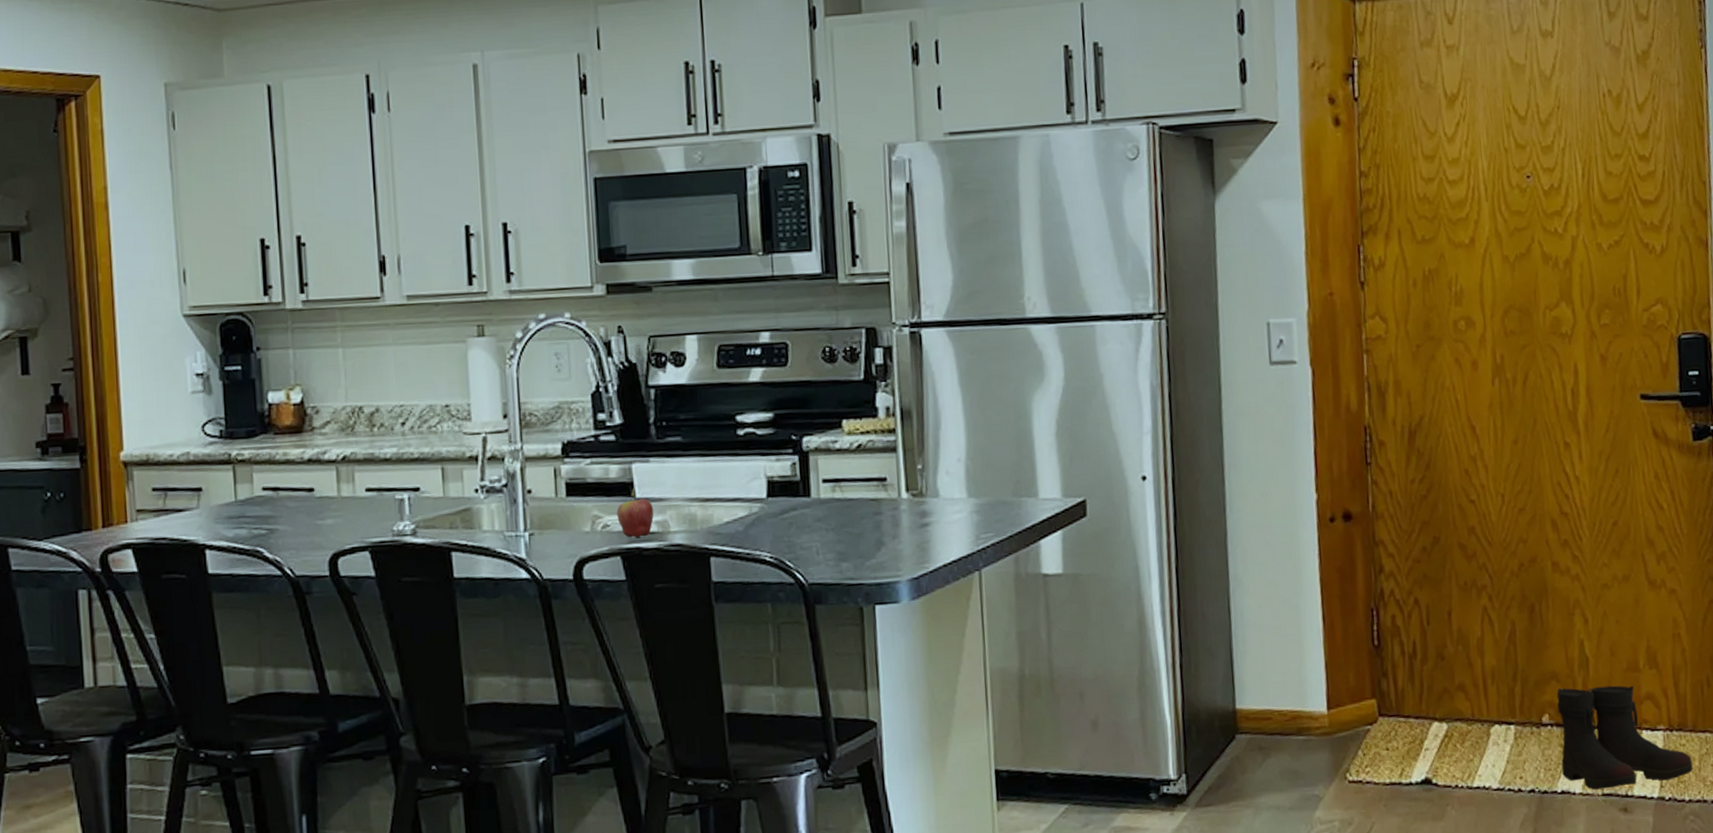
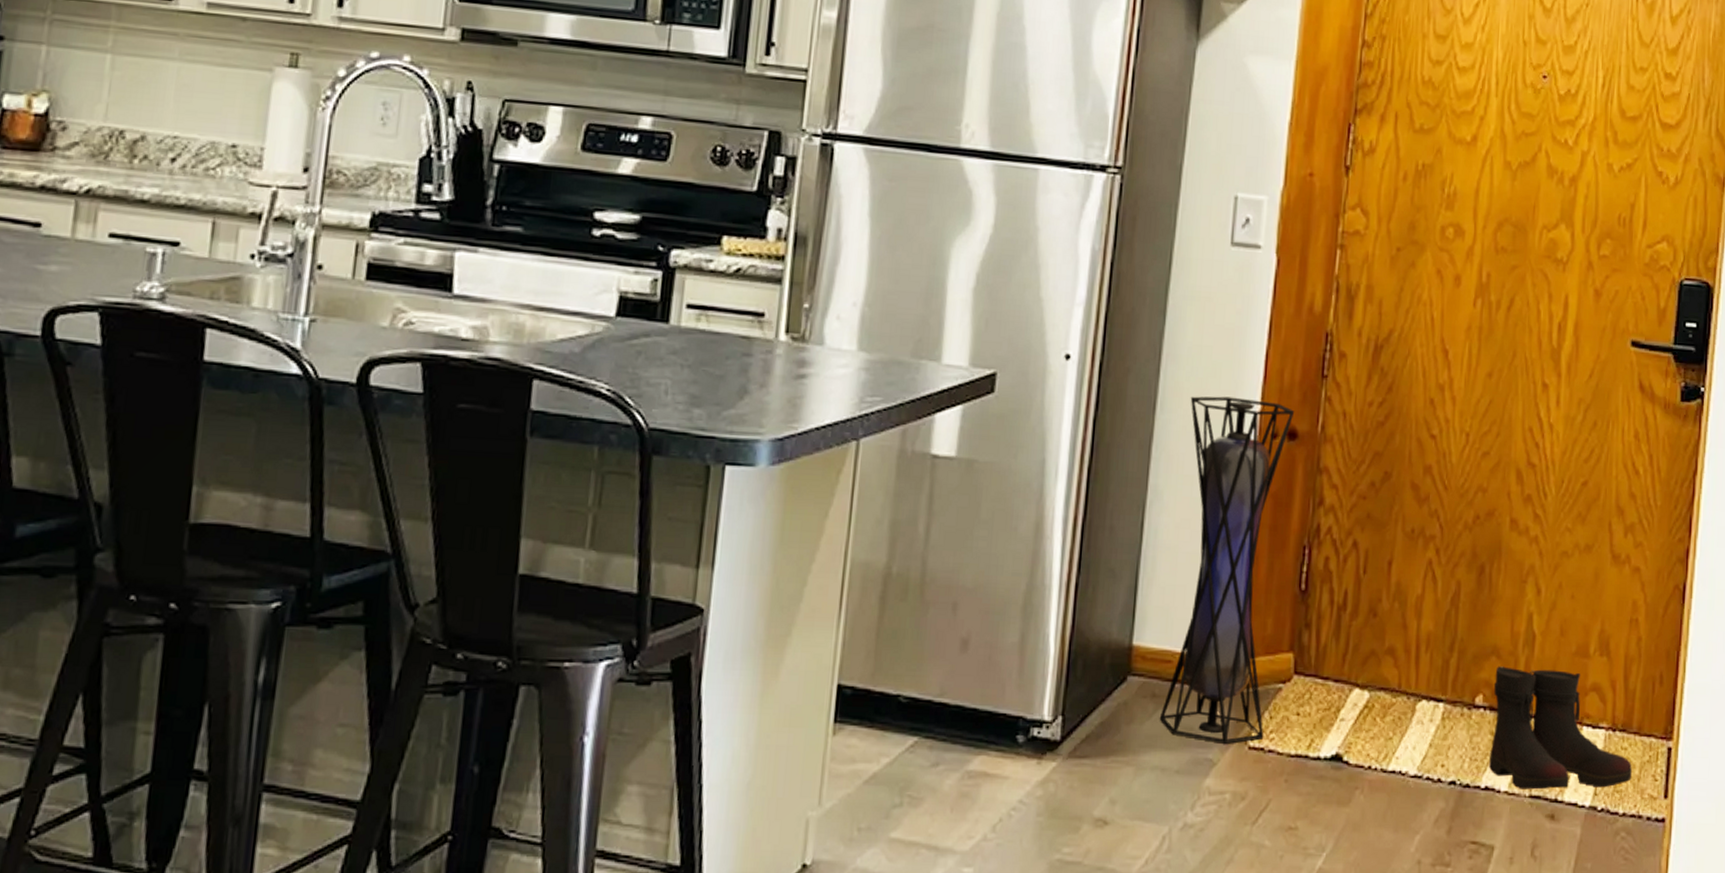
fruit: present [617,484,654,538] -> none [425,277,473,343]
lantern: none [1254,491,1361,781] -> present [1159,396,1295,744]

